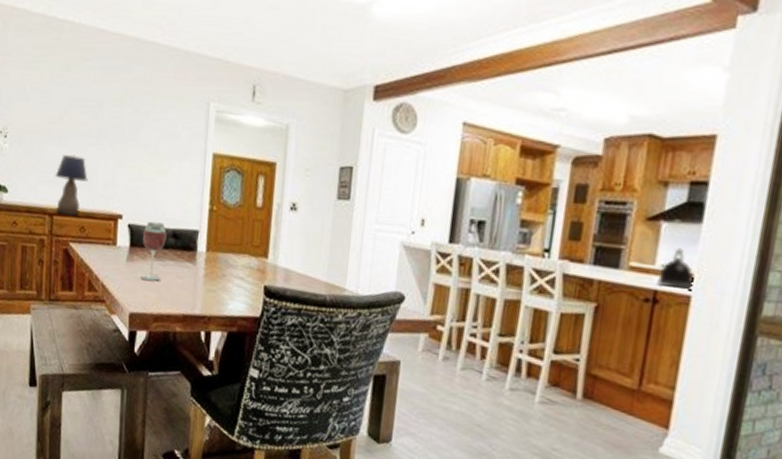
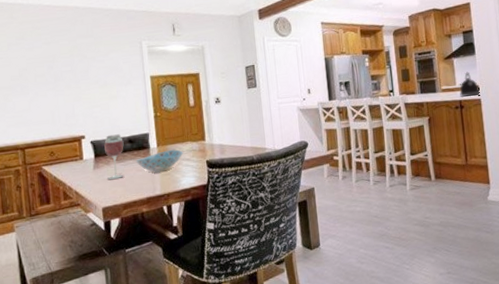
table lamp: present [55,154,88,217] -> none [22,99,51,148]
bowl: none [177,259,237,286] -> present [135,149,183,173]

